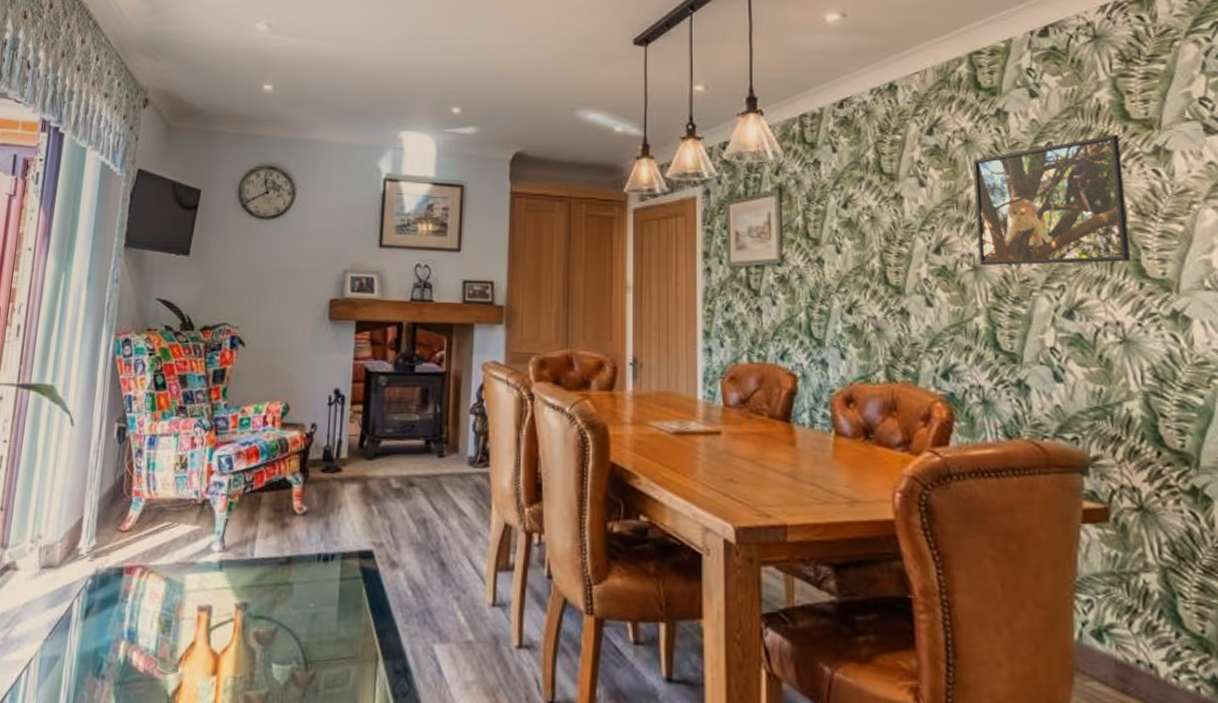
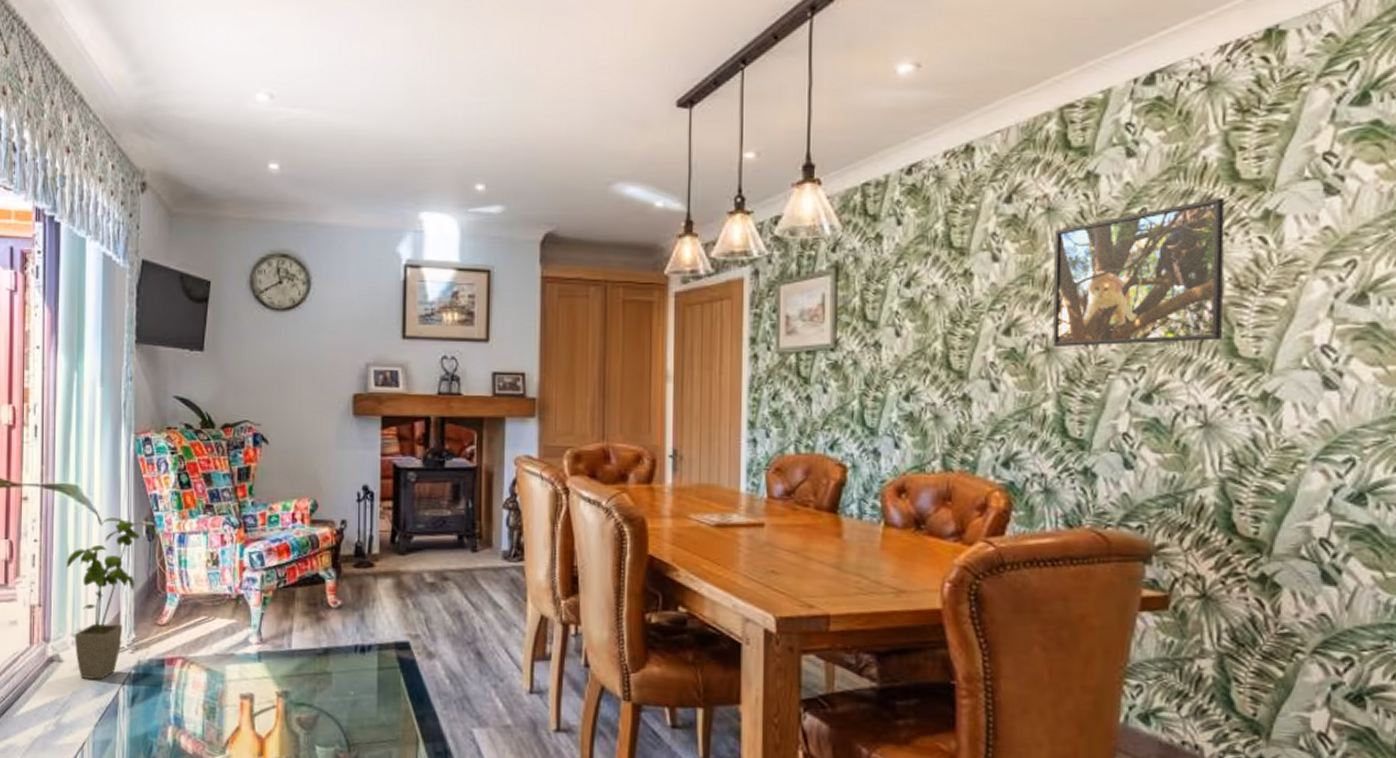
house plant: none [32,418,128,591] -> present [66,517,157,681]

